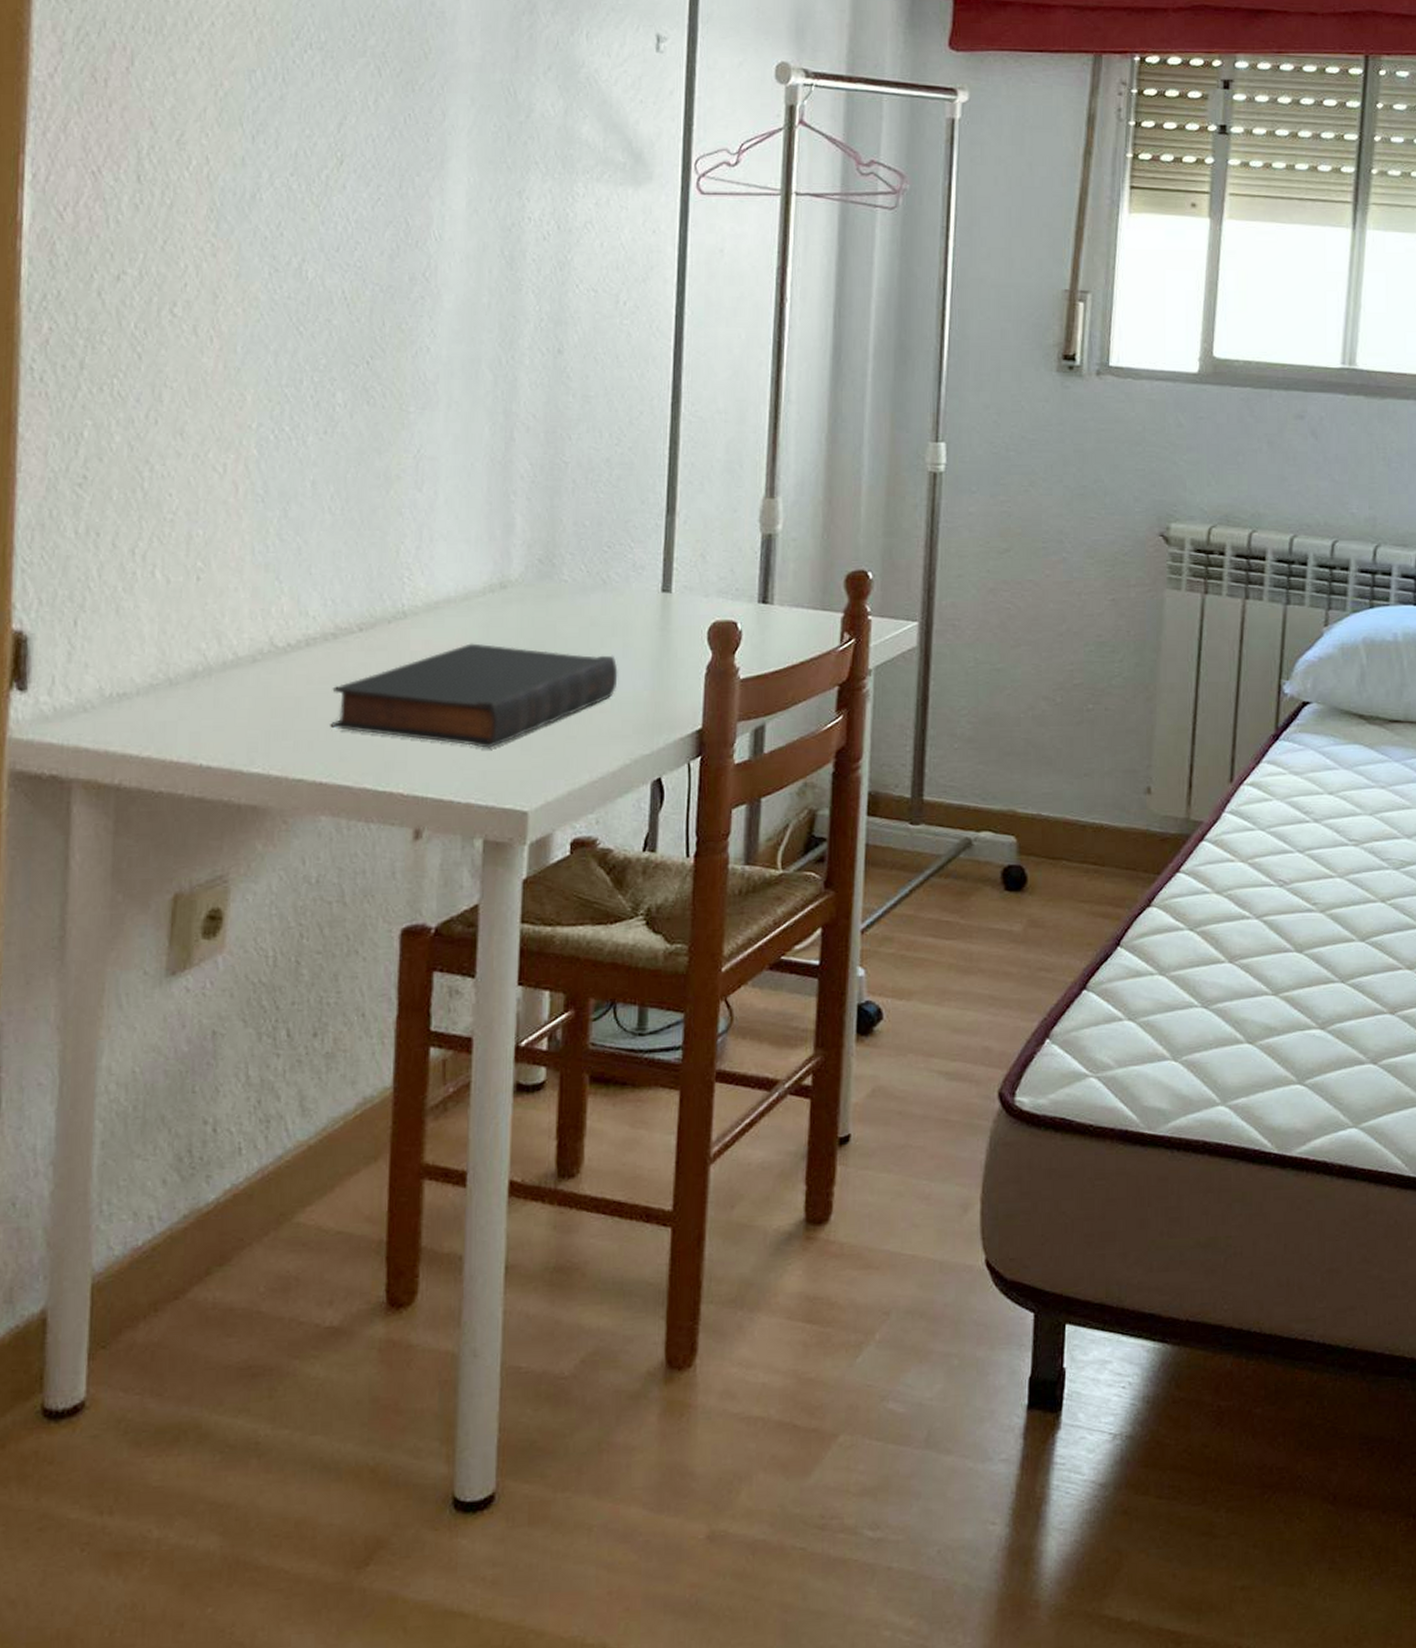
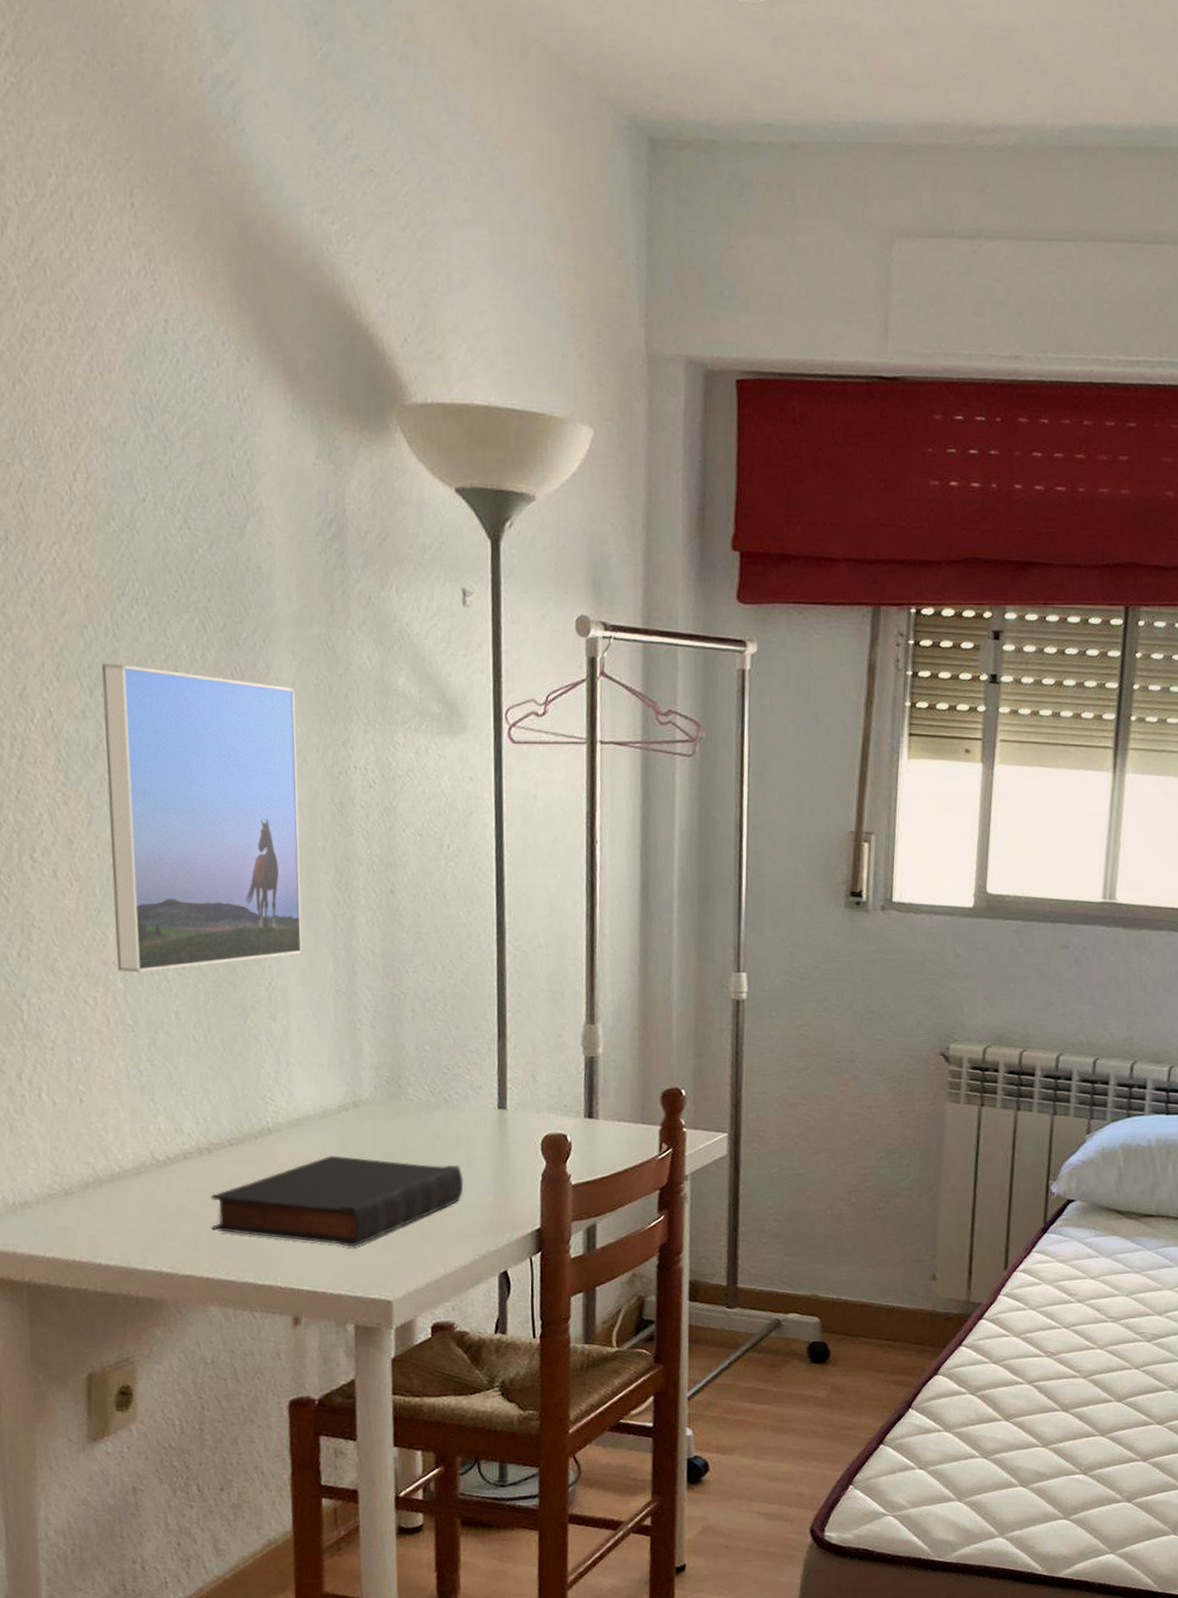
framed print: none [252,109,471,437] -> present [101,664,303,973]

